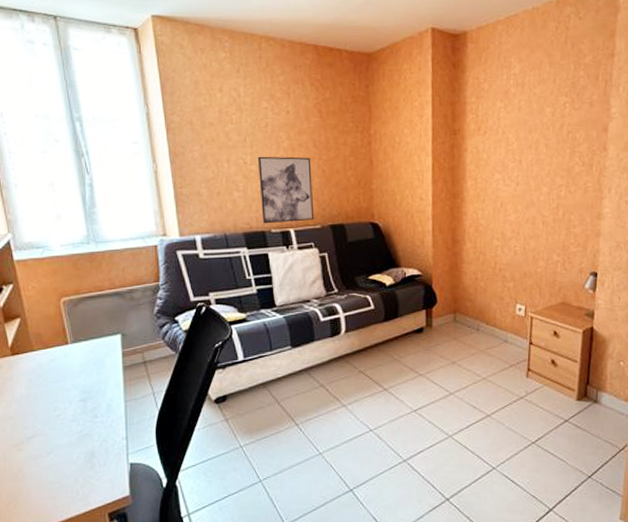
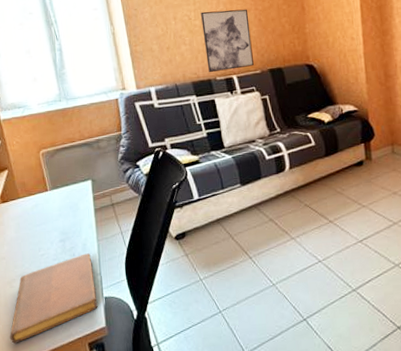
notebook: none [14,415,122,513] -> present [10,253,98,344]

